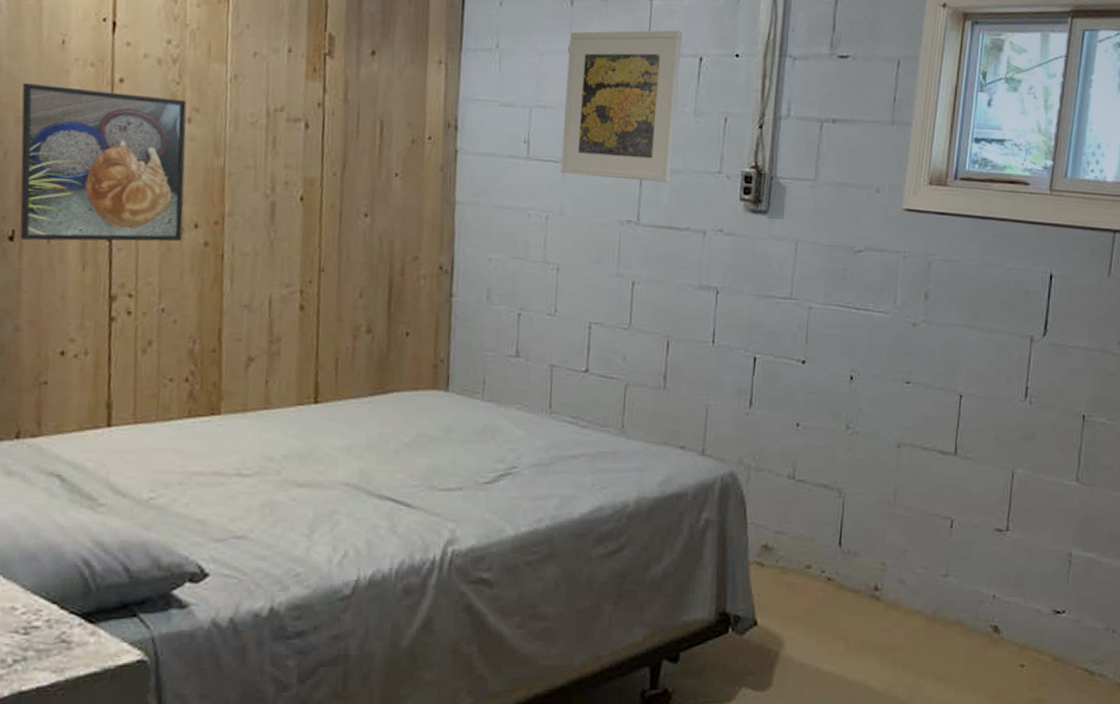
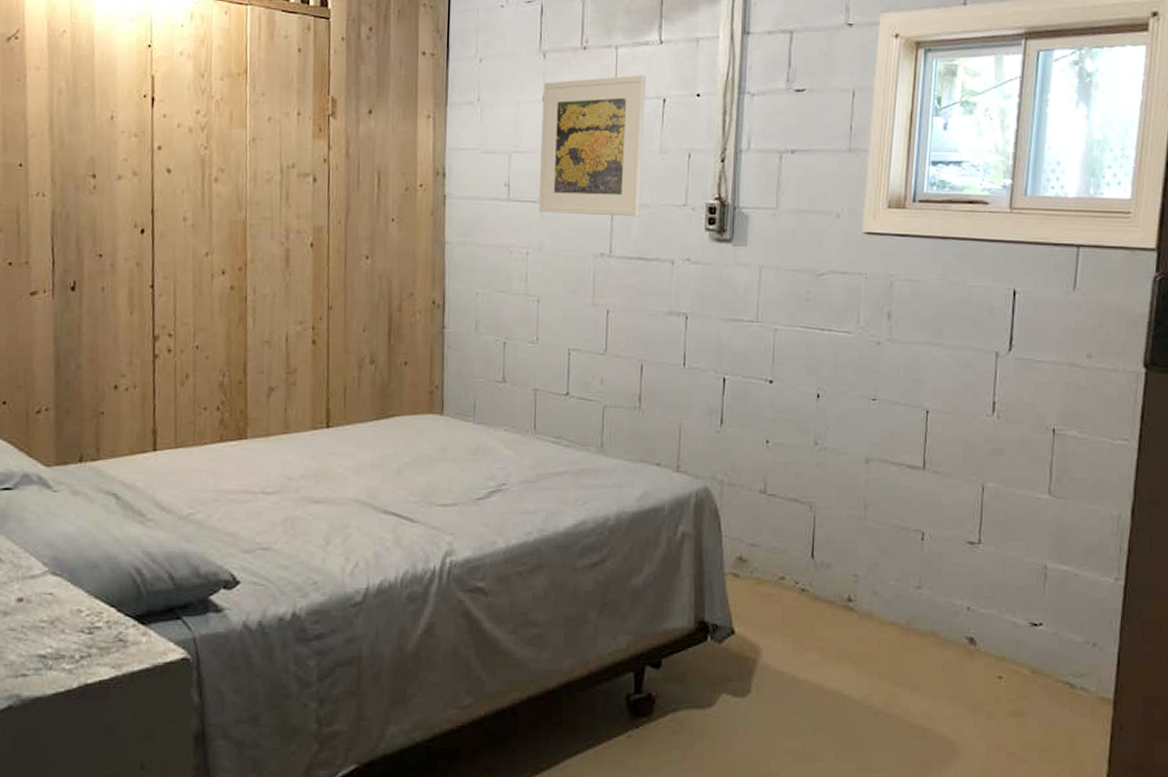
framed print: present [19,82,187,242] -> none [79,153,214,290]

